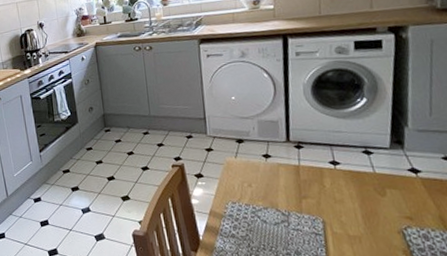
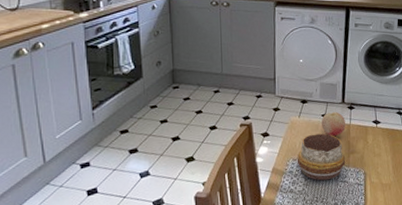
decorative bowl: none [236,175,297,227] -> present [297,133,346,181]
fruit: none [263,151,294,179] -> present [322,111,346,137]

